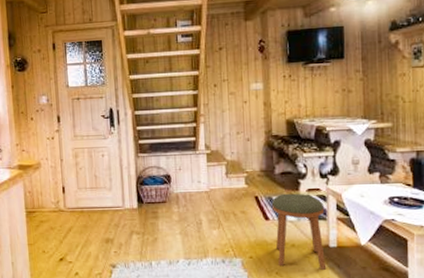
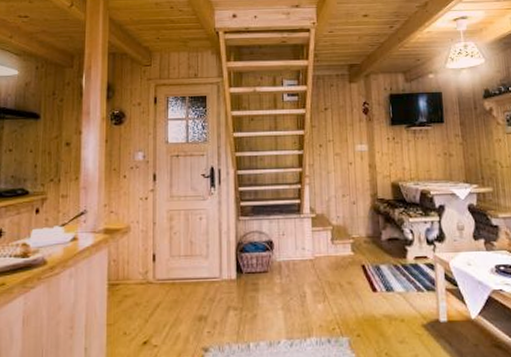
stool: present [272,193,327,270] -> none [380,261,438,349]

